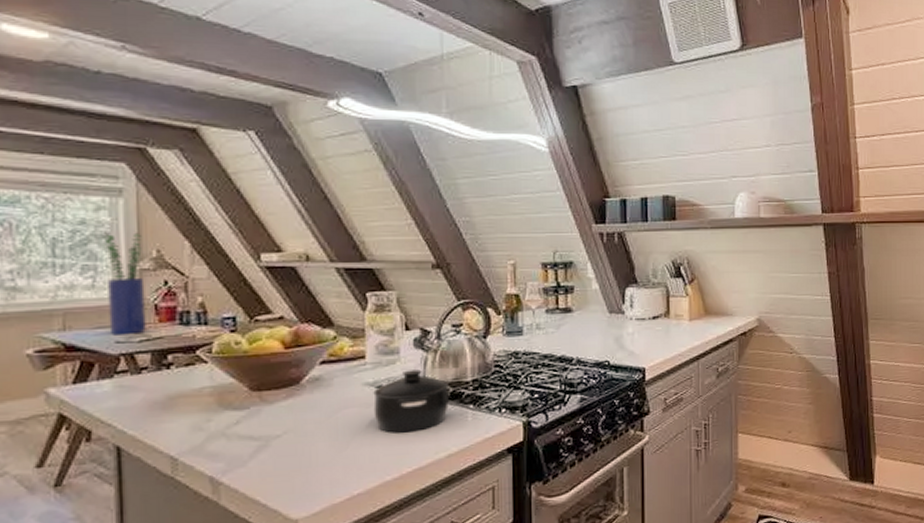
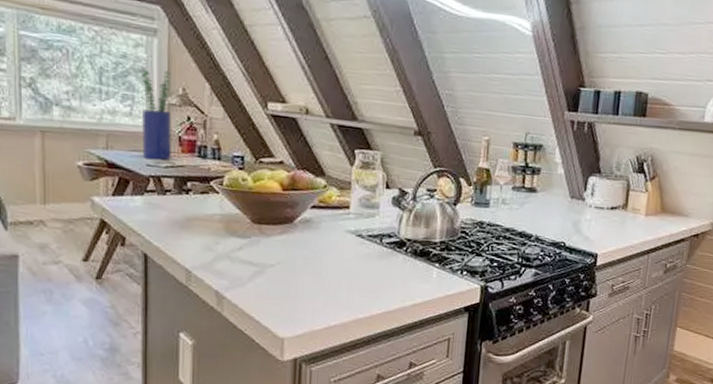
saucepan: present [373,369,449,433] -> none [353,224,419,280]

